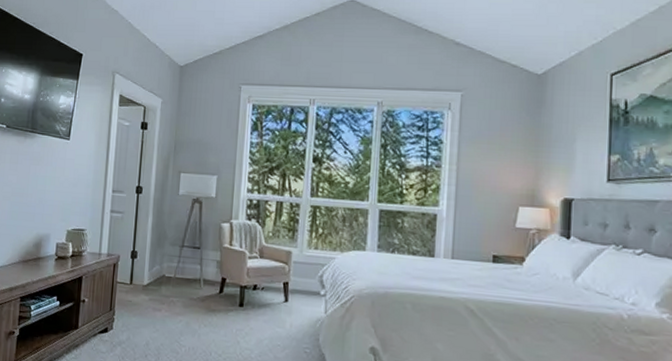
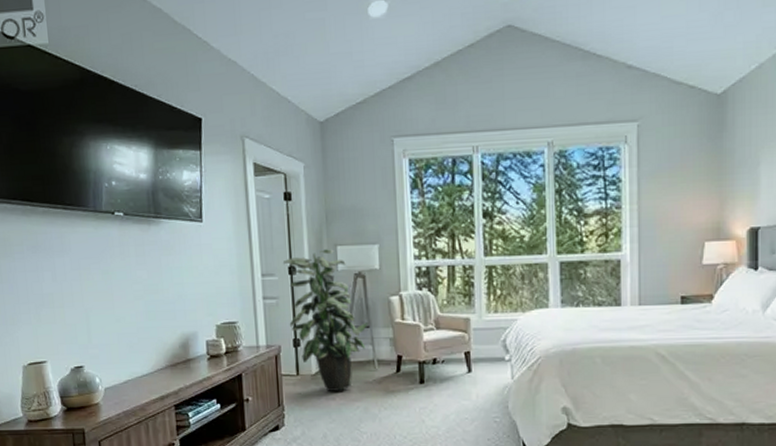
indoor plant: none [130,175,200,304] -> present [282,249,368,391]

